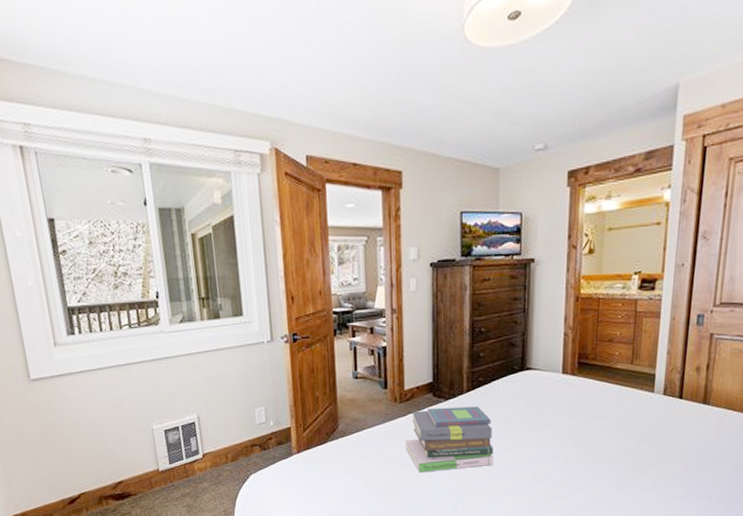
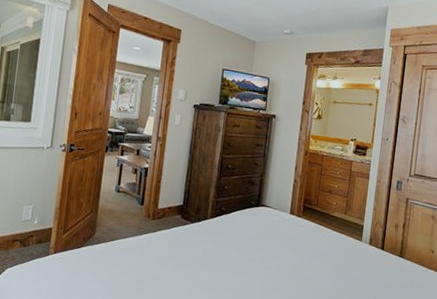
books: present [406,406,493,473] -> none [151,228,228,289]

